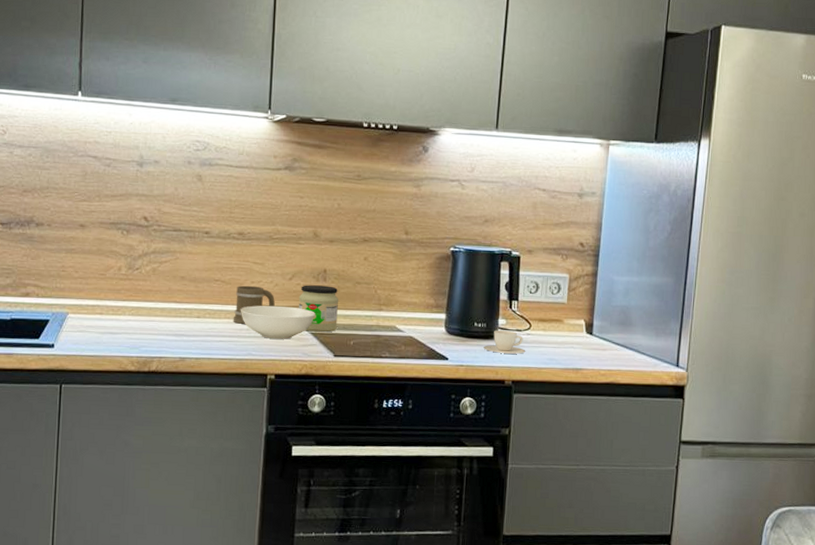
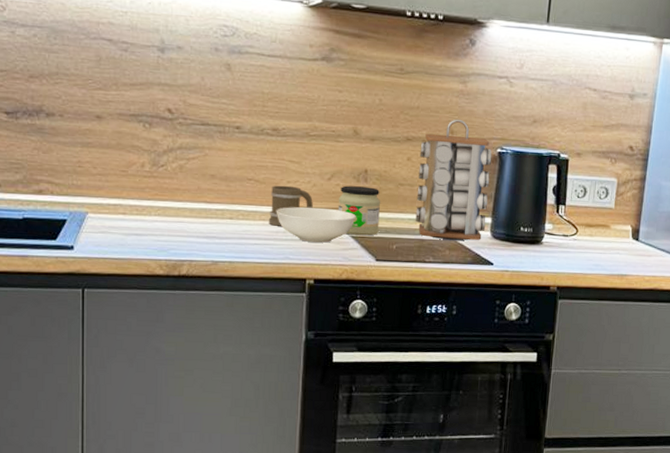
spice rack: none [372,220,445,336] -> present [415,119,492,241]
cup: present [483,330,526,354] -> none [529,235,572,260]

